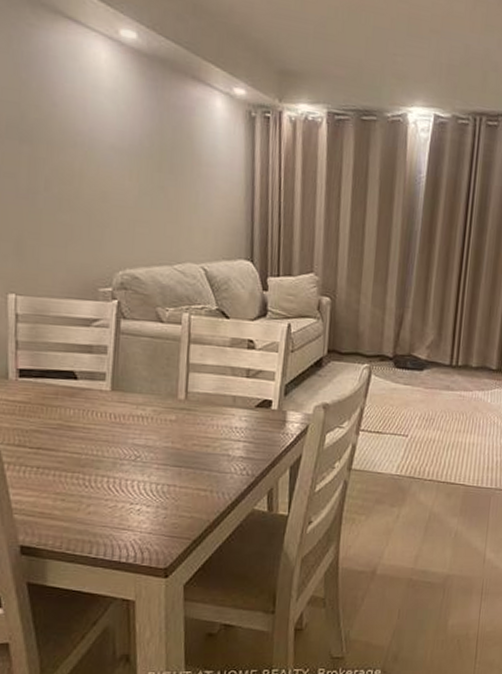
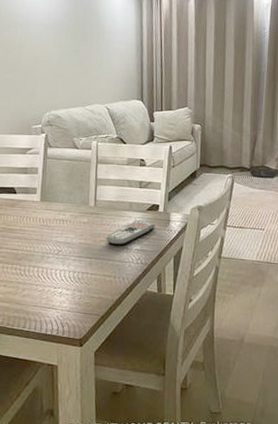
remote control: none [200,419,266,451] -> present [106,220,155,245]

